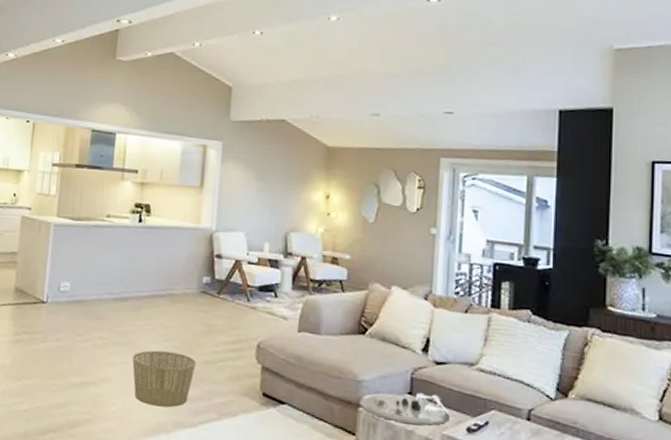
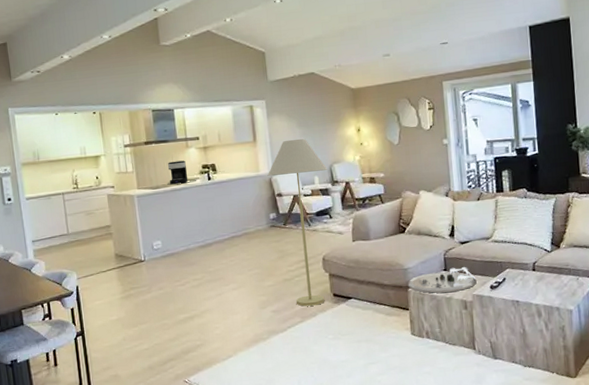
coffee maker: none [91,192,125,221] -> present [167,160,196,185]
basket: present [132,350,197,407] -> none [225,277,277,323]
floor lamp: none [209,193,282,403] -> present [267,139,328,307]

